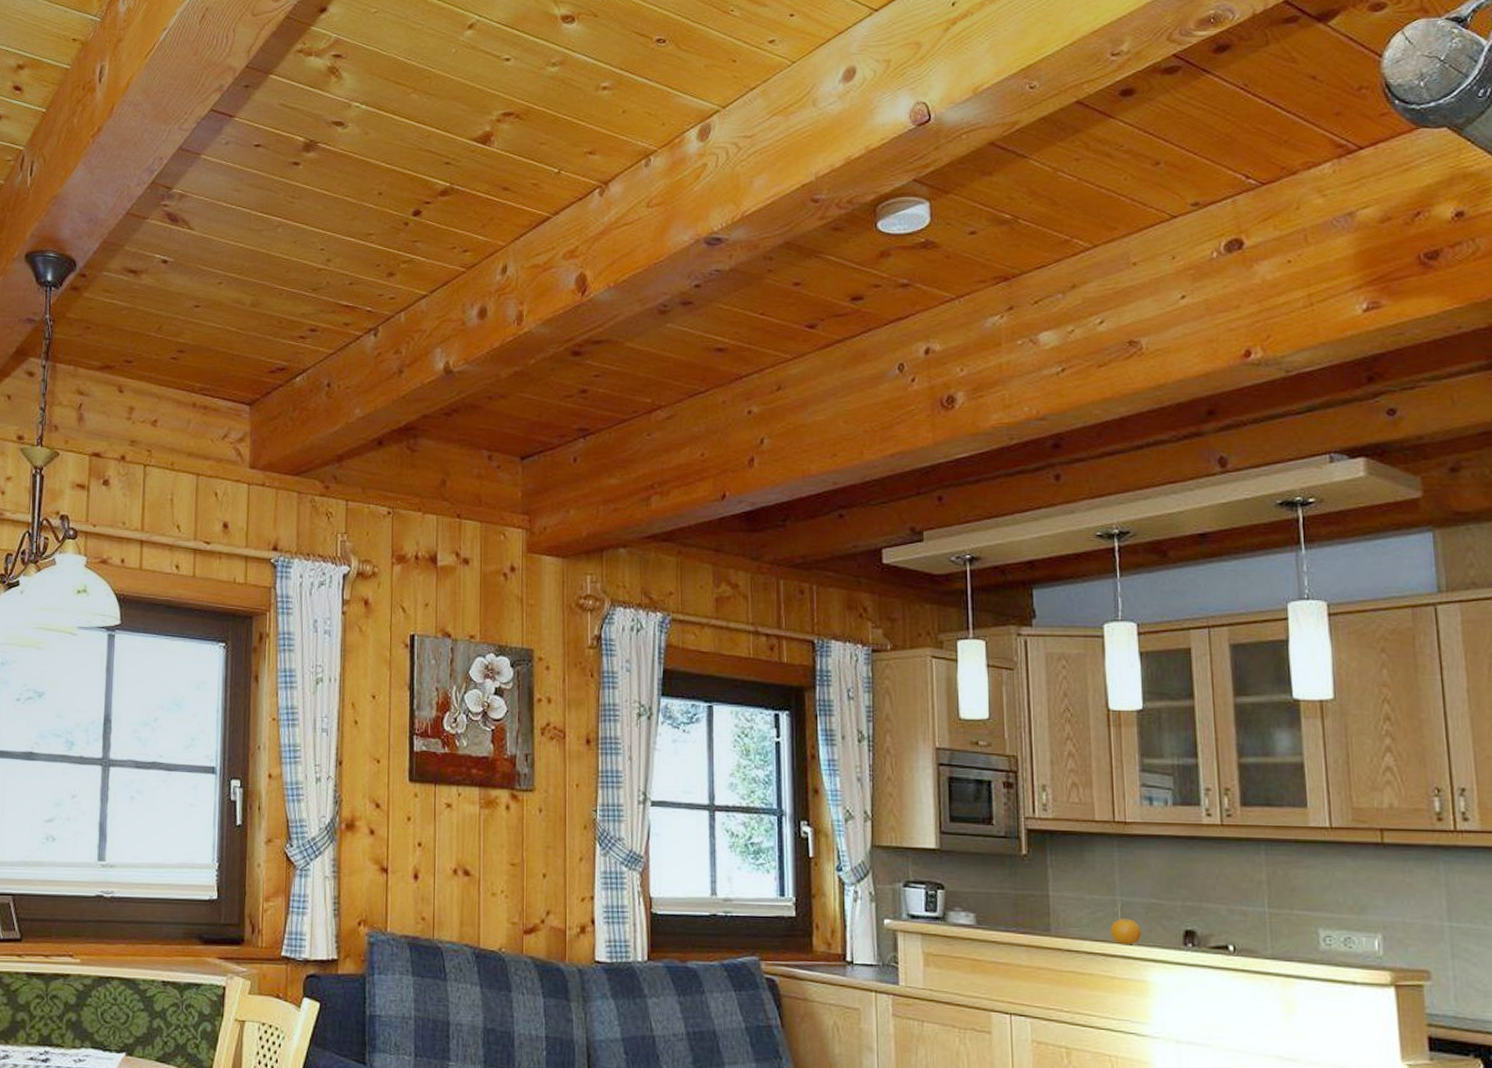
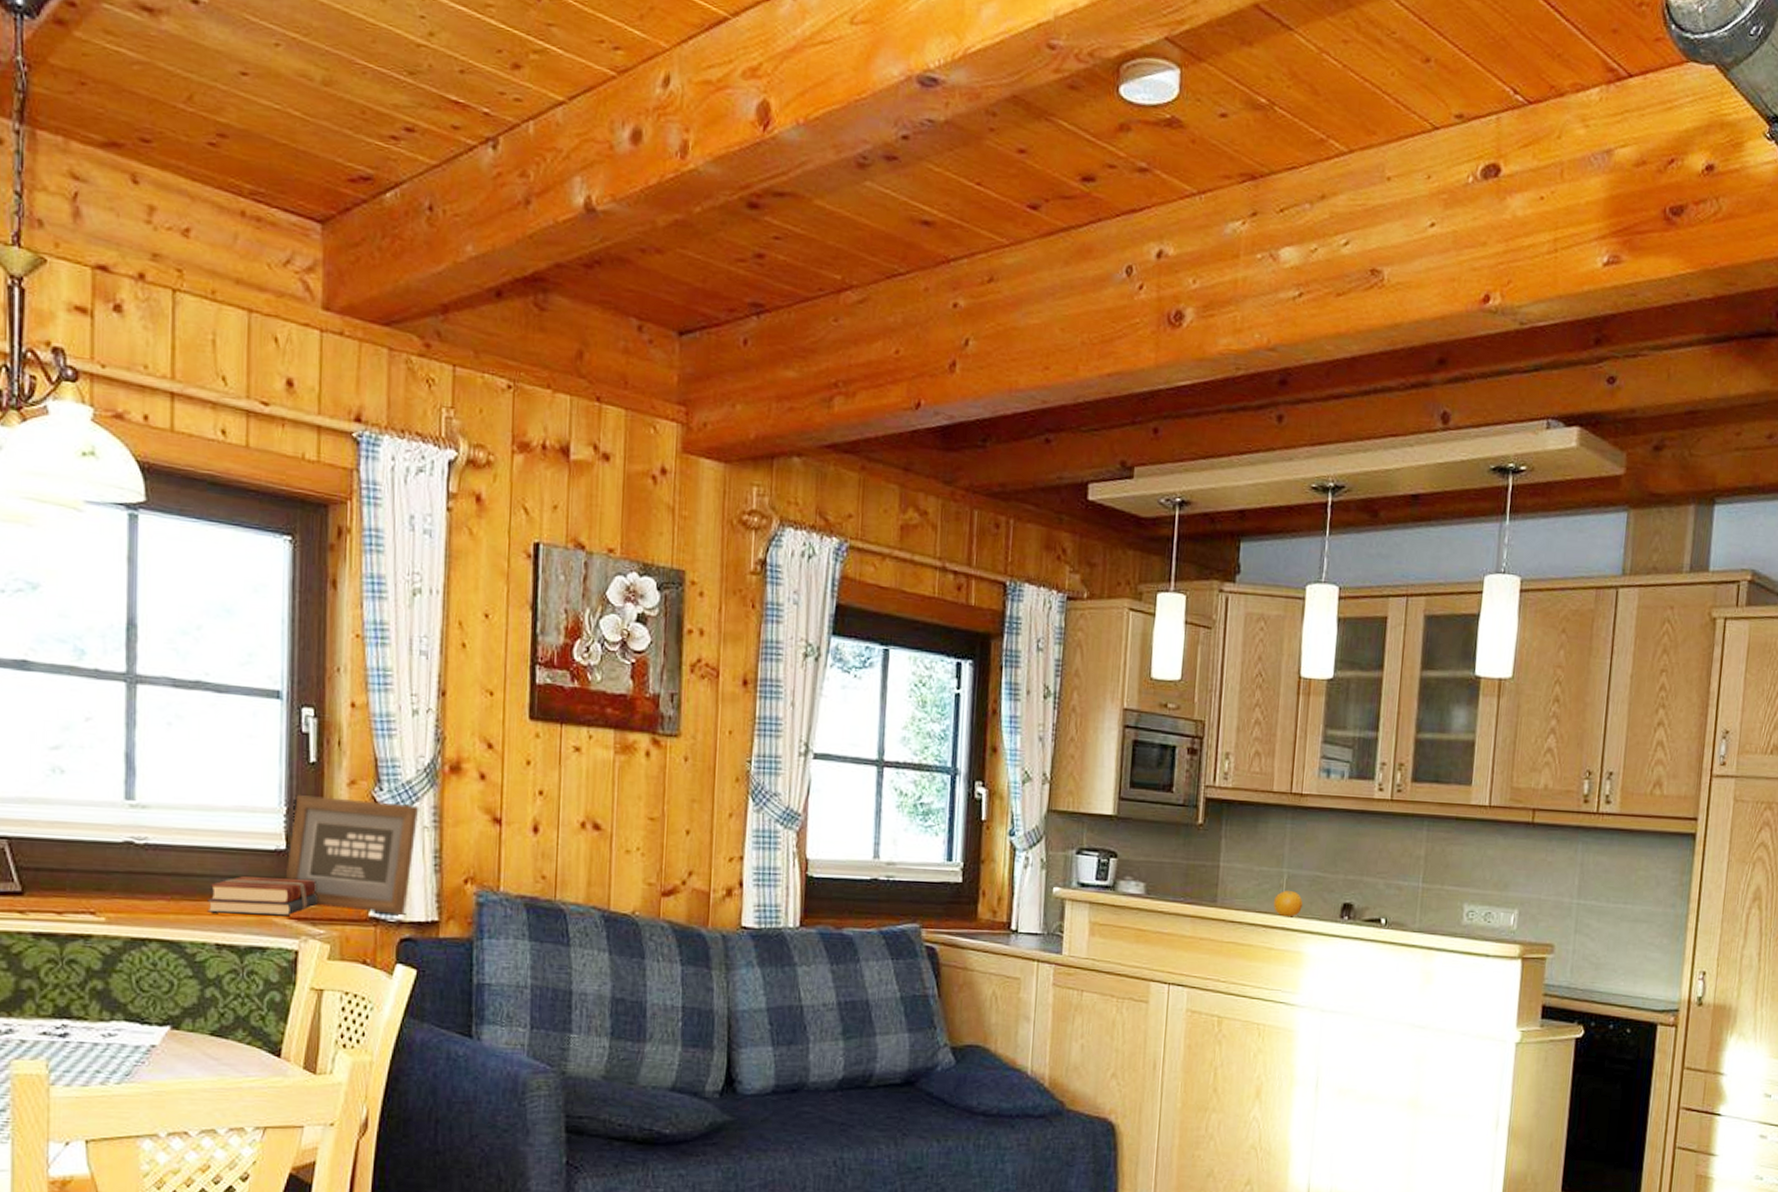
books: none [156,923,242,957] -> present [207,876,319,916]
picture frame: none [216,853,322,954] -> present [285,795,420,915]

